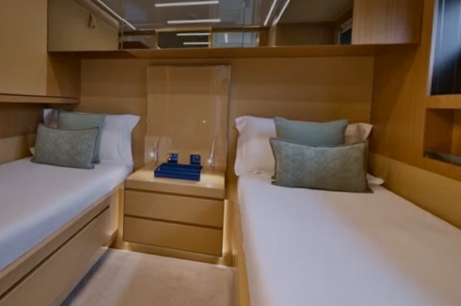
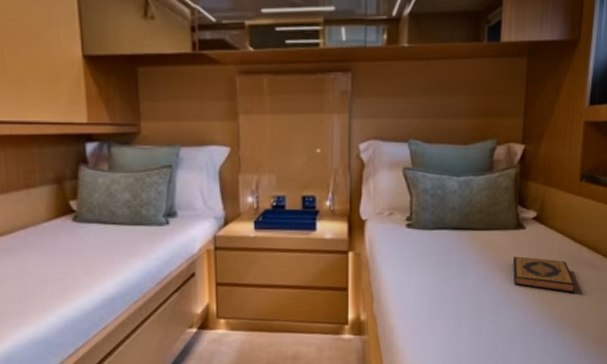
hardback book: none [362,215,421,252] -> present [513,256,575,294]

